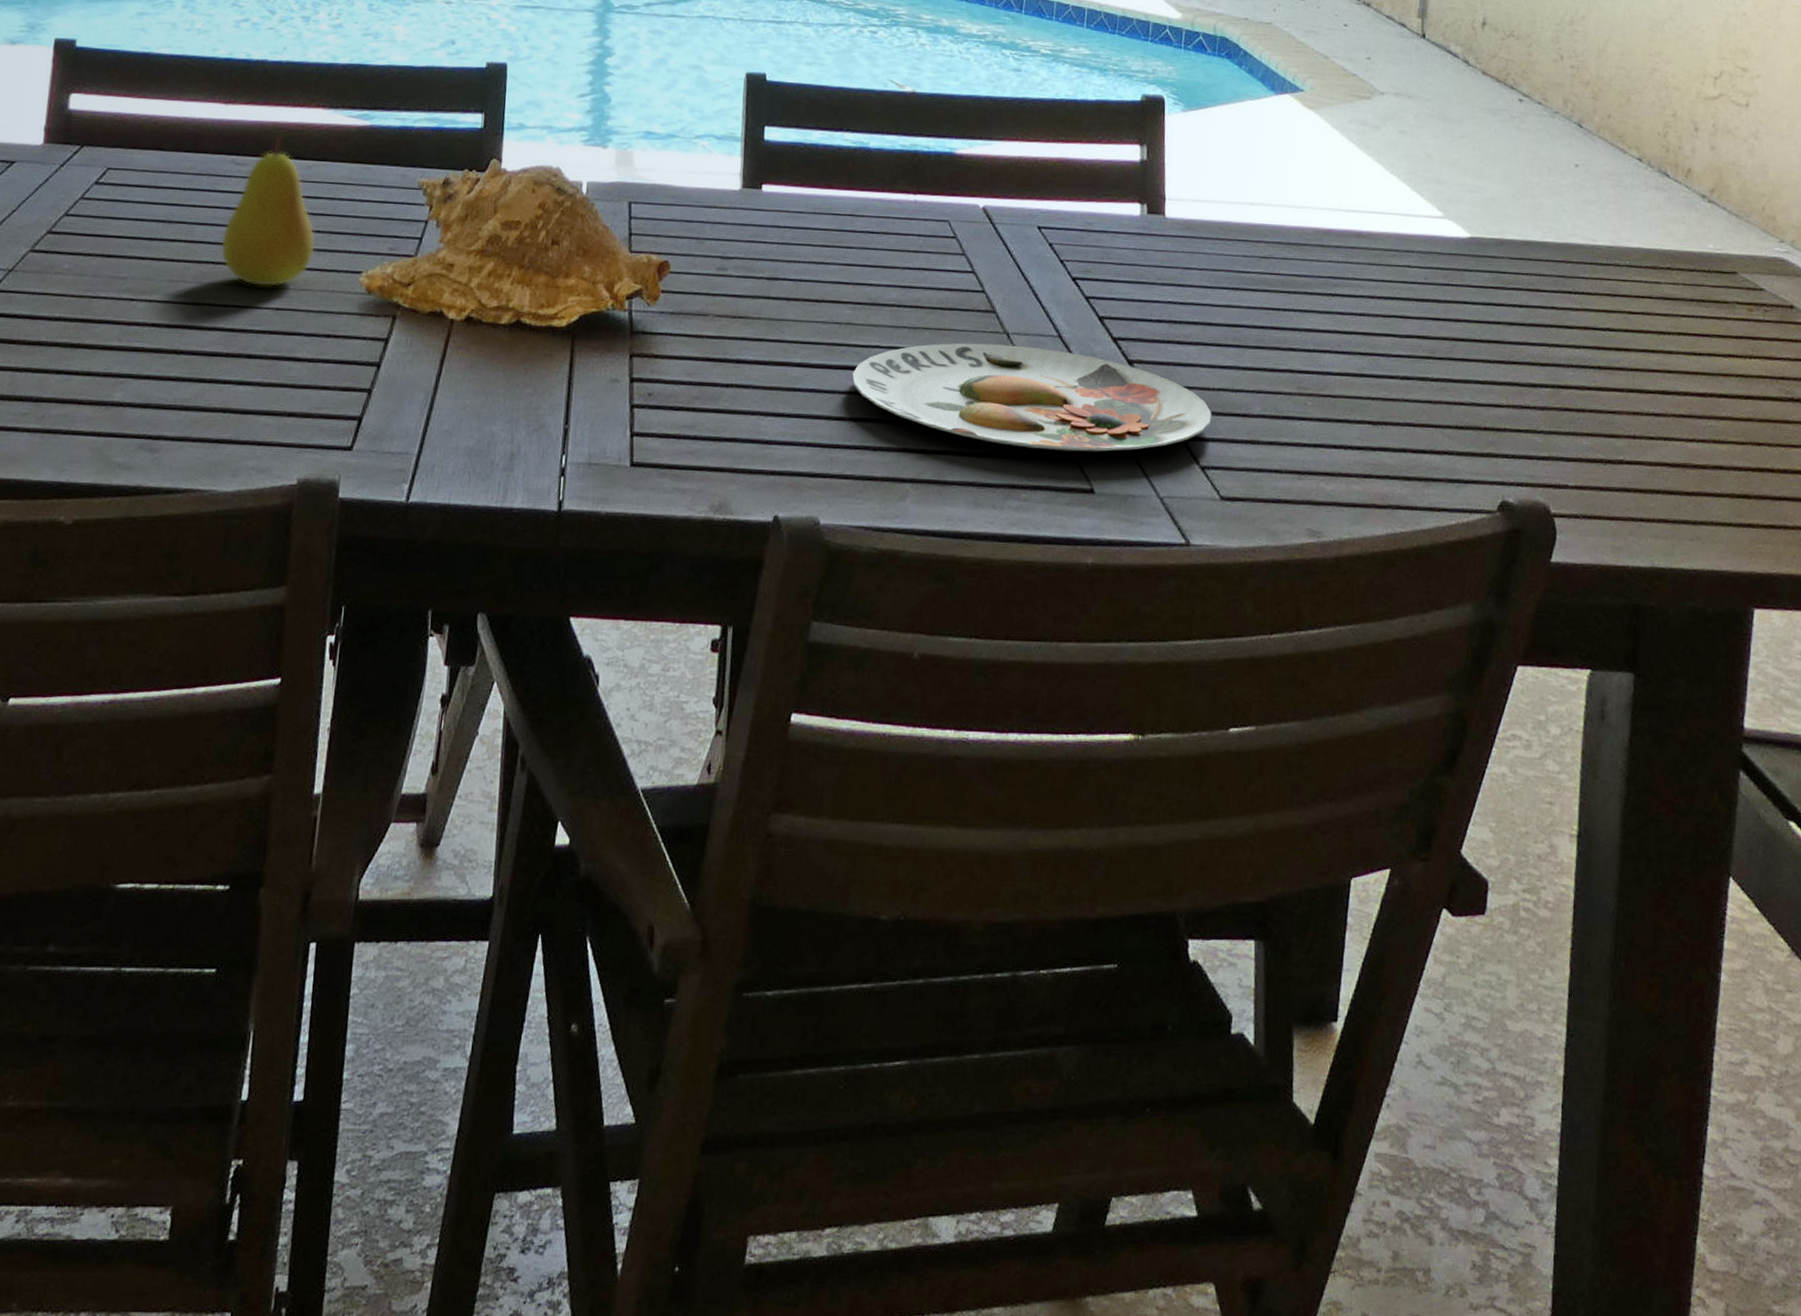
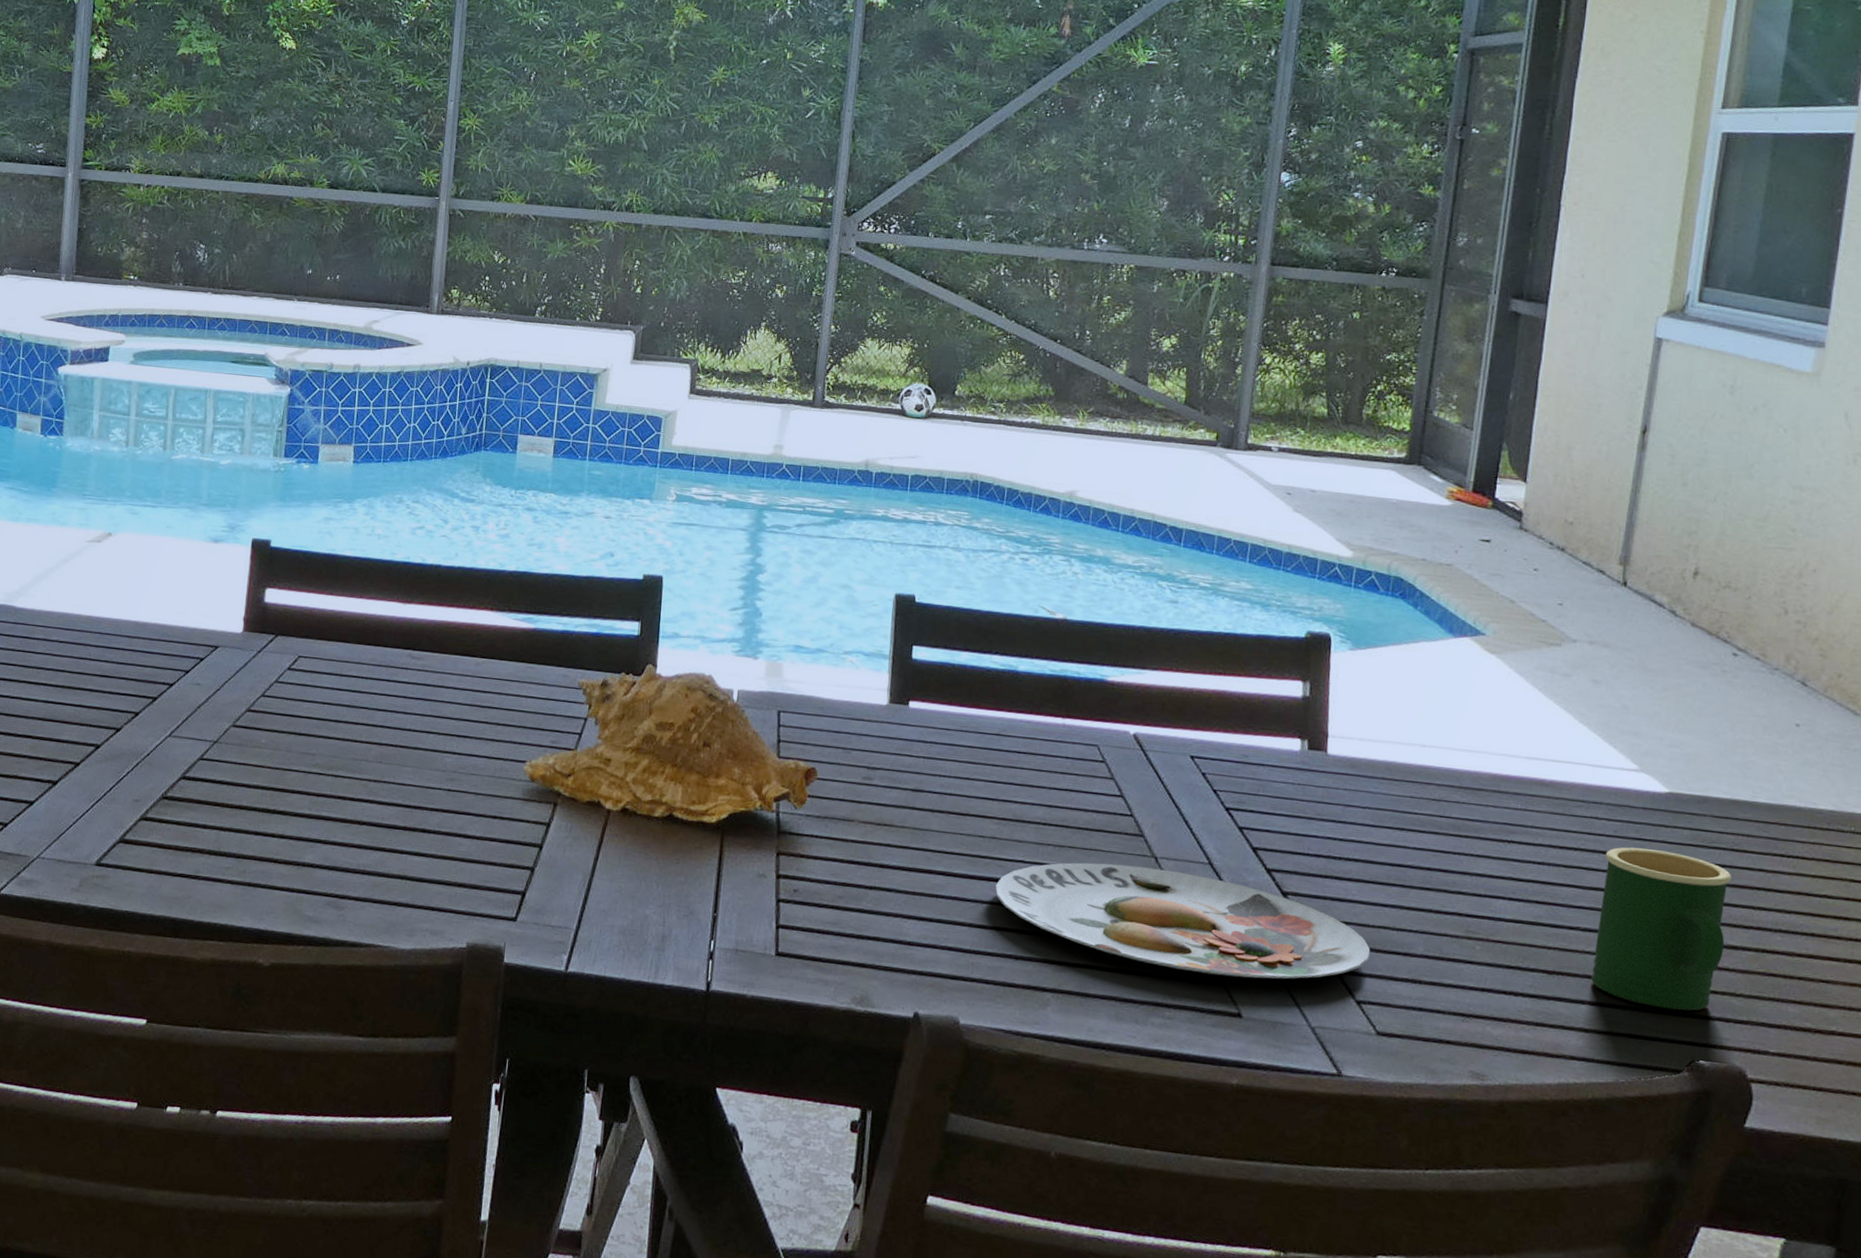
fruit: present [220,135,316,288] -> none [398,633,484,771]
mug: none [1411,293,1529,451] -> present [1591,847,1732,1011]

